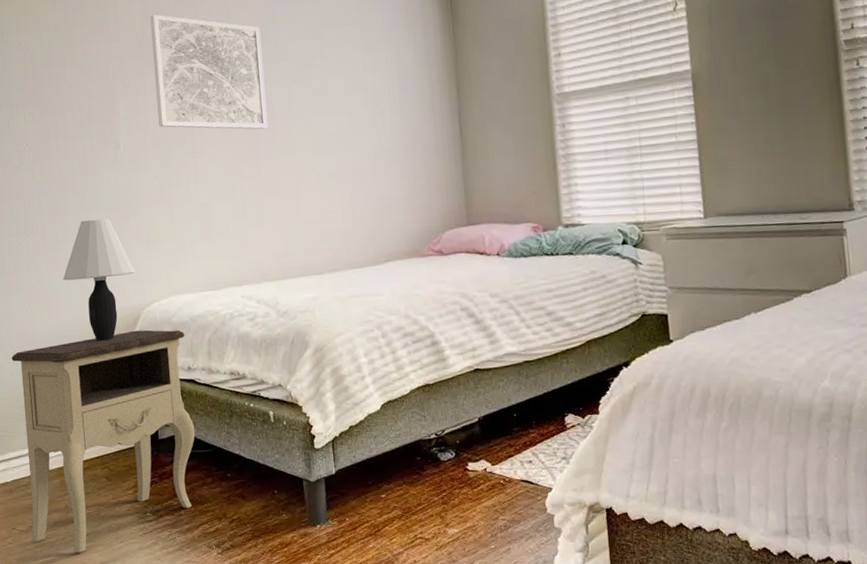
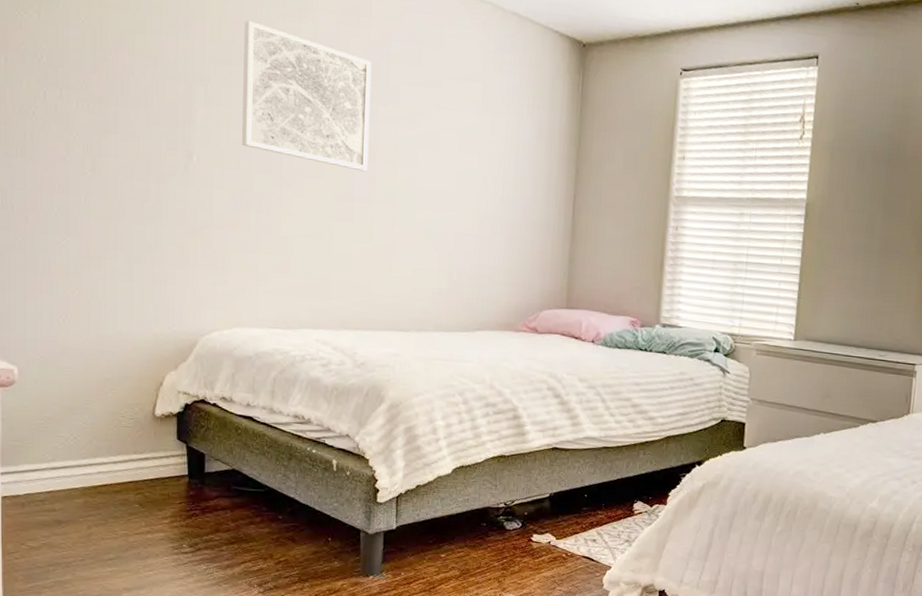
nightstand: present [11,330,196,553] -> none [36,356,248,577]
table lamp: present [62,218,136,341] -> none [108,230,197,363]

